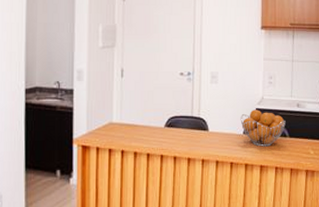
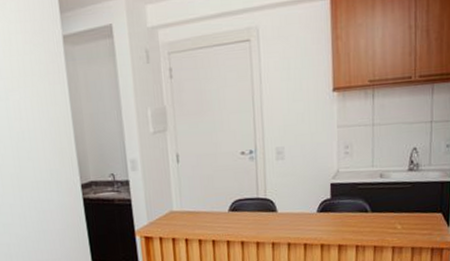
fruit basket: present [240,109,286,147] -> none [312,184,367,225]

